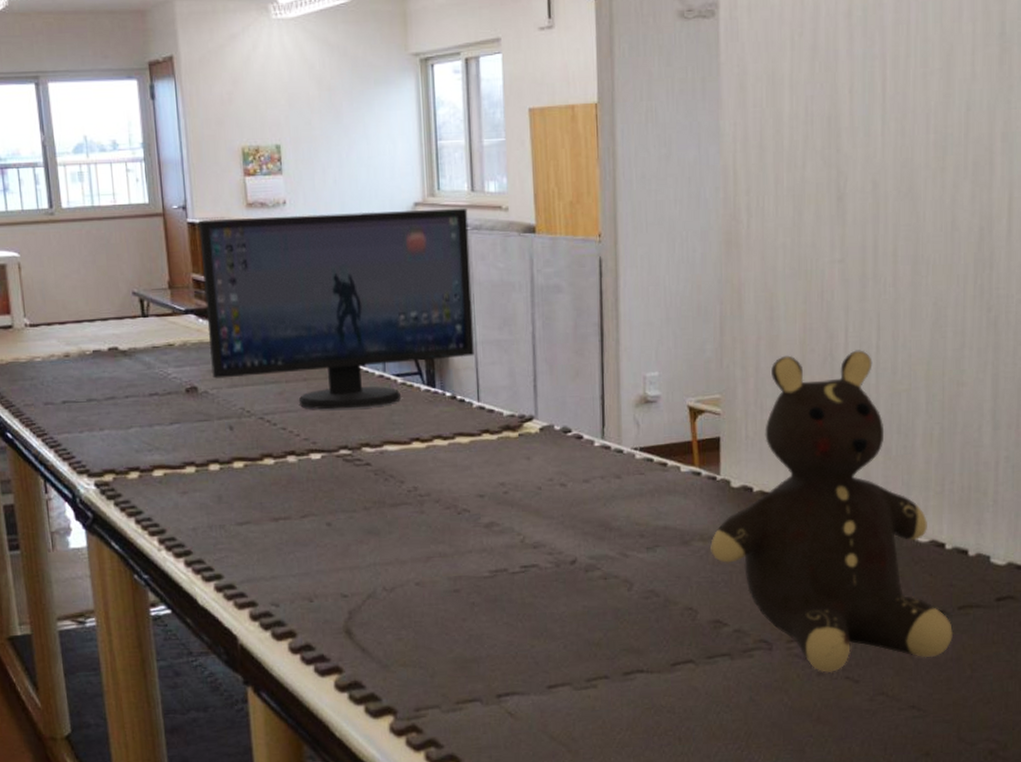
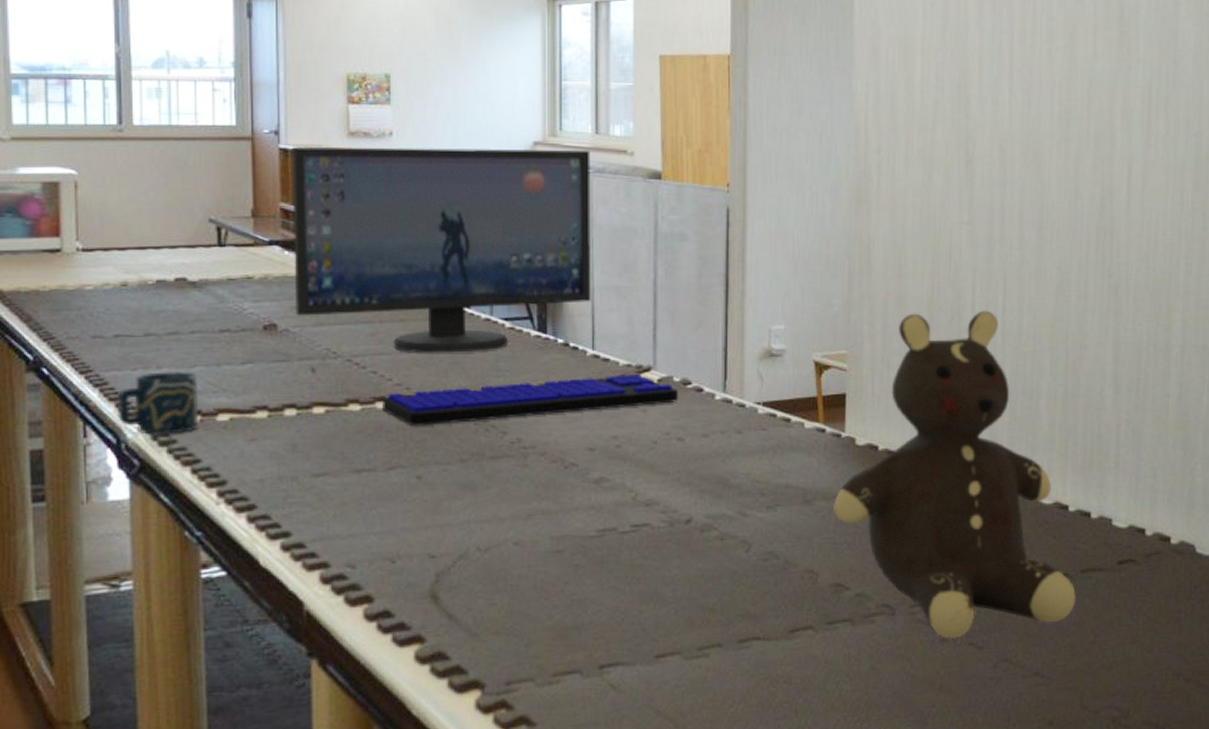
cup: none [69,432,138,490] -> present [116,372,199,435]
keyboard: none [292,424,559,478] -> present [381,374,678,427]

